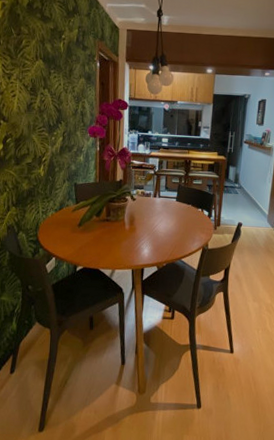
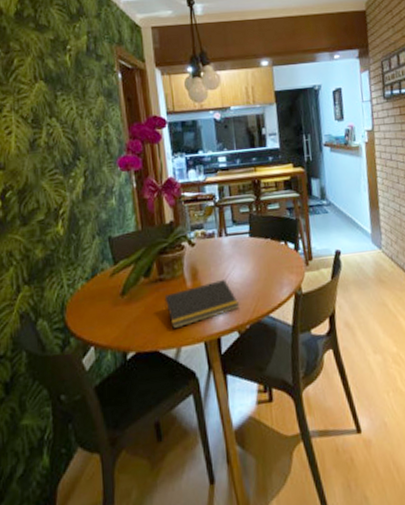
notepad: none [108,228,161,257] -> present [164,280,240,330]

